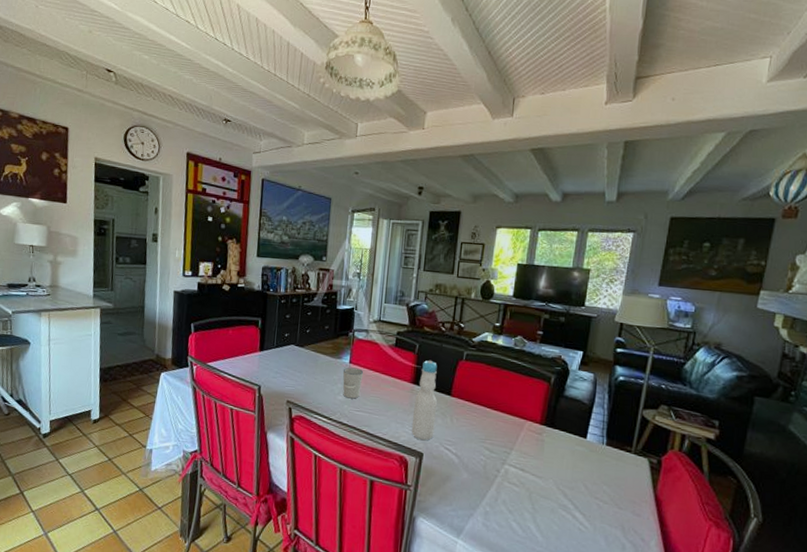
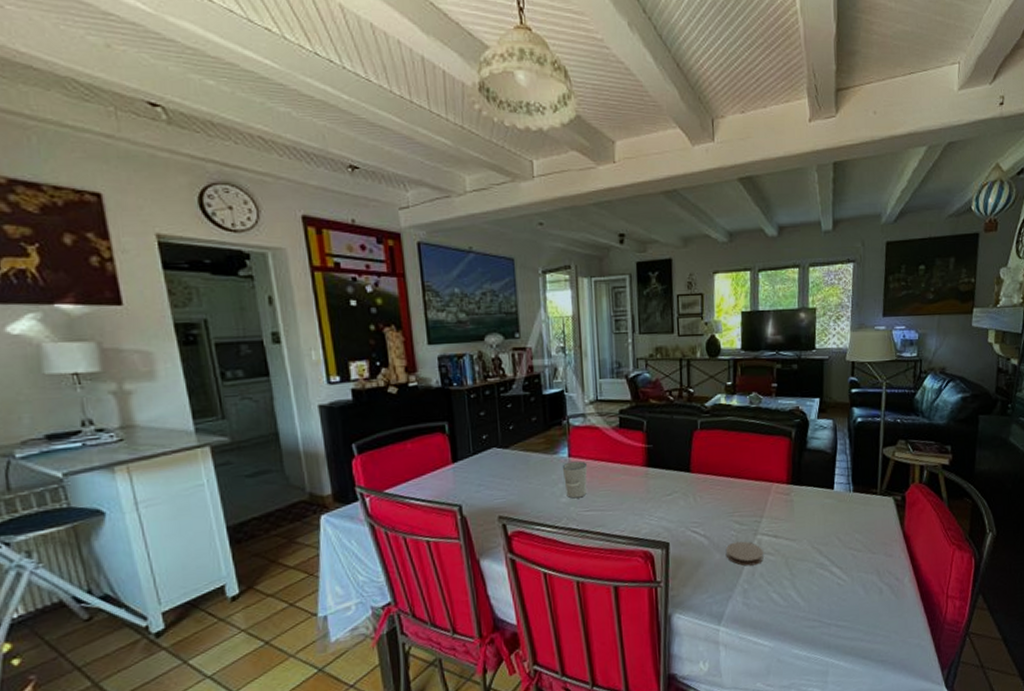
bottle: present [411,360,437,441] -> none [651,436,678,529]
coaster: none [473,466,509,492] -> present [725,541,764,566]

